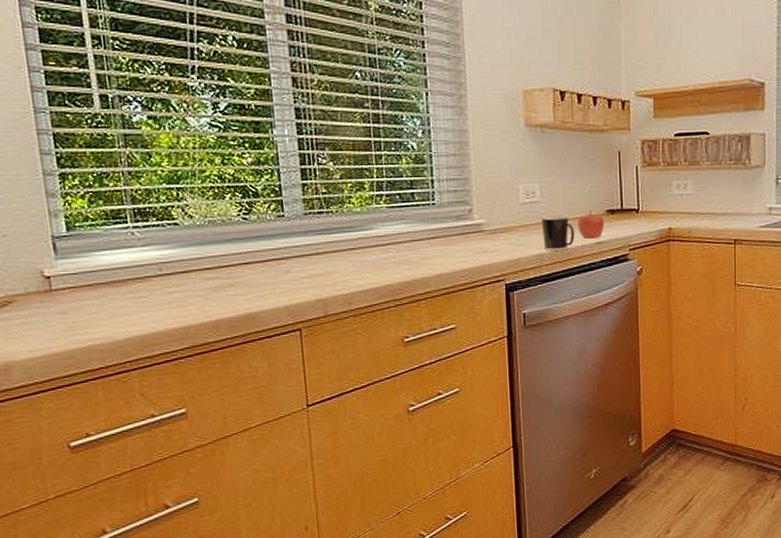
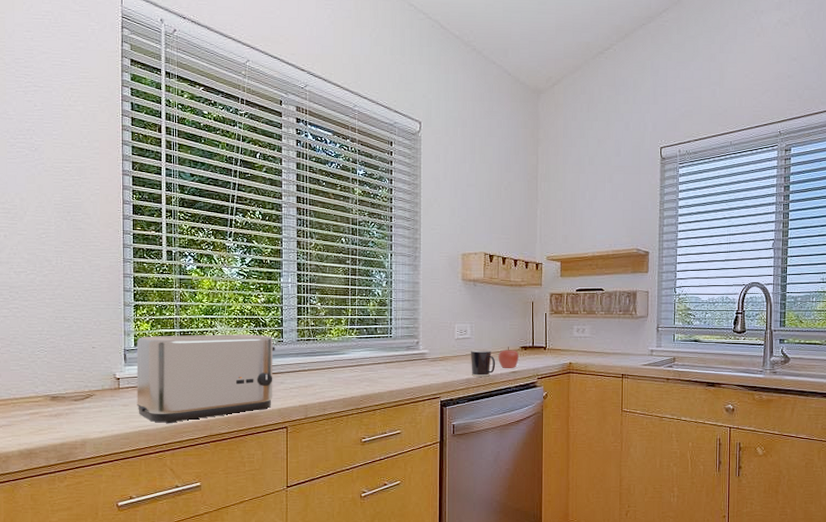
toaster: none [70,208,277,335] -> present [136,334,275,424]

